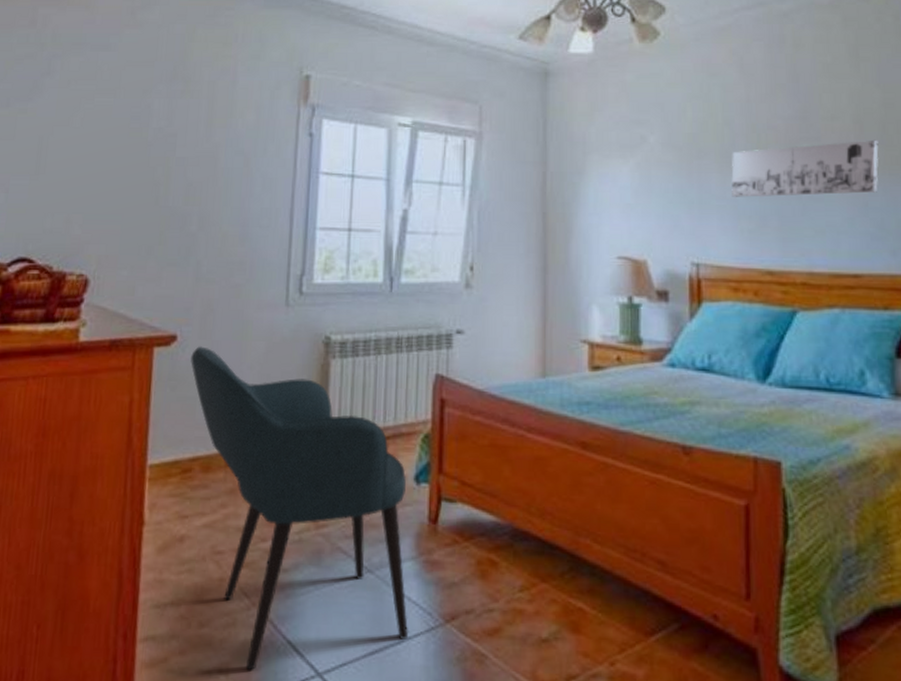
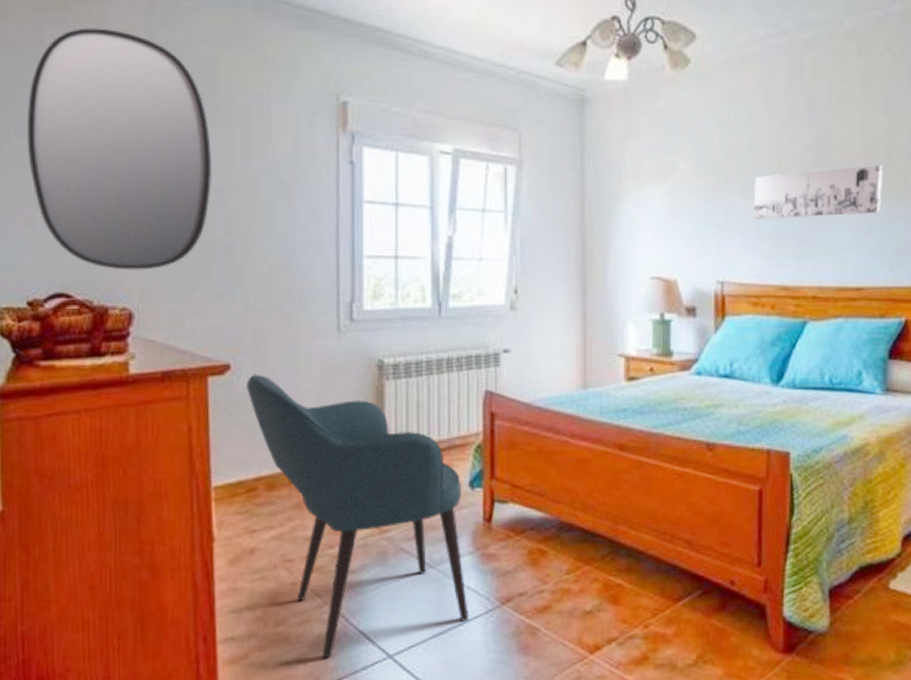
home mirror: none [10,9,178,237] -> present [26,28,211,270]

